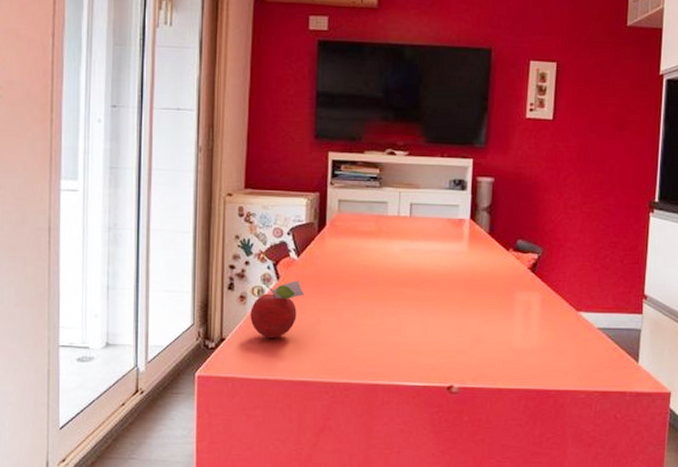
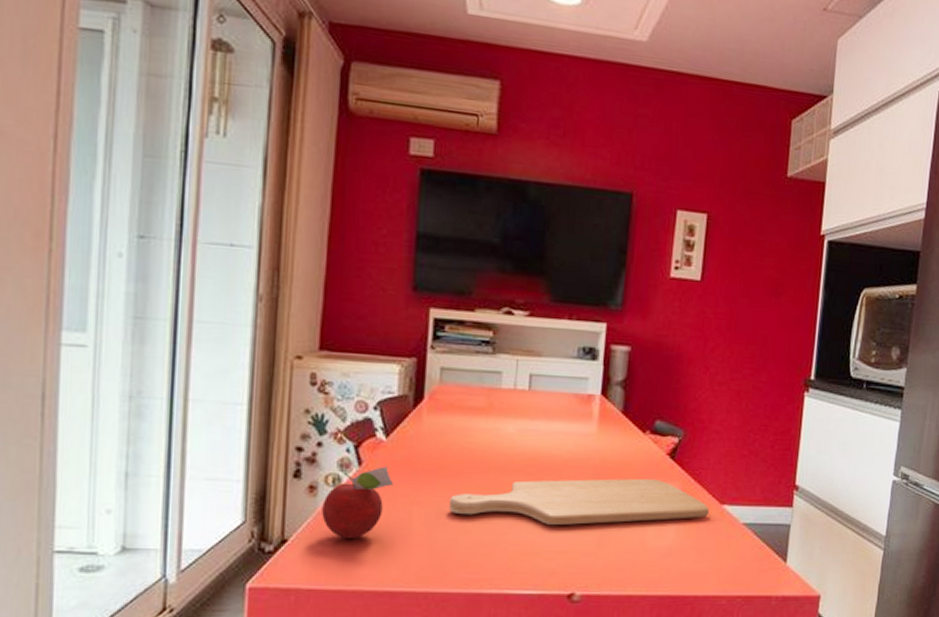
chopping board: none [349,289,567,329] -> present [449,478,709,526]

